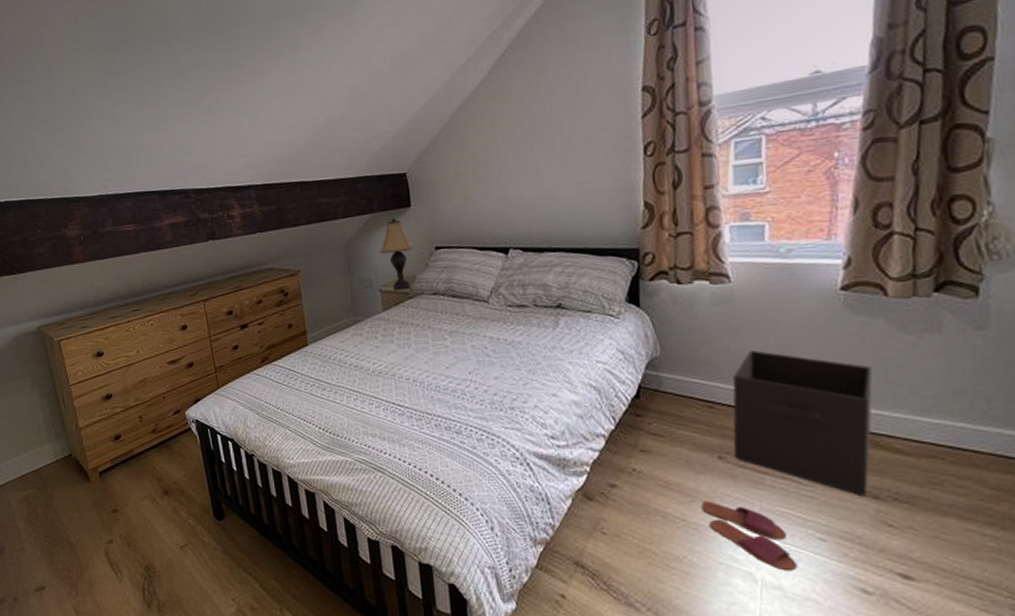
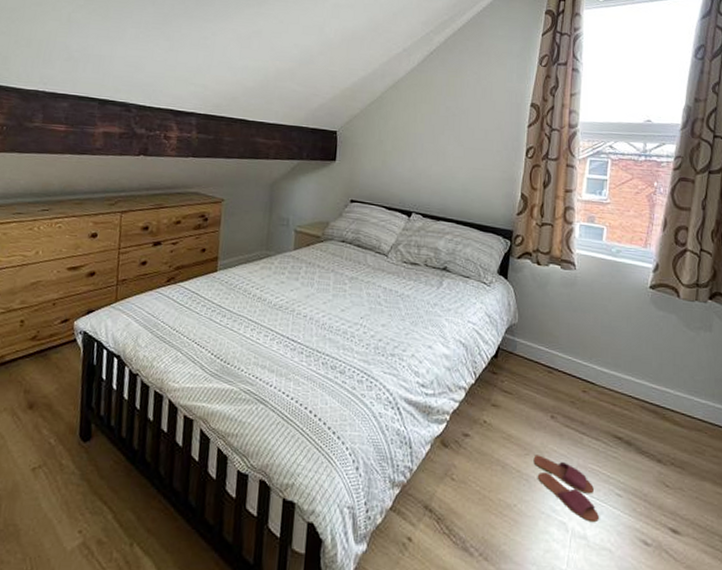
lamp: present [380,218,416,291] -> none [301,168,334,234]
storage box: present [732,350,873,495] -> none [563,328,665,459]

